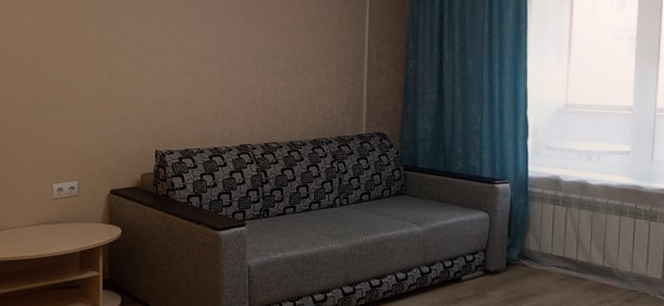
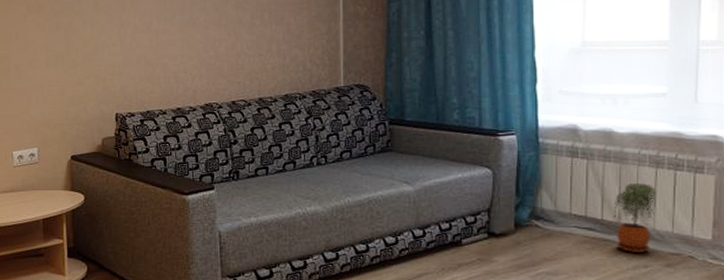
potted plant: none [586,229,620,289] -> present [613,183,656,252]

